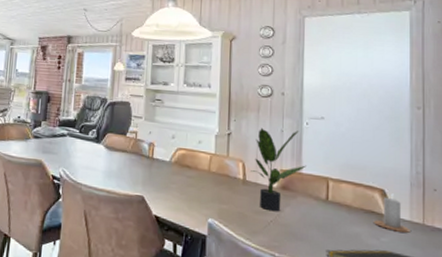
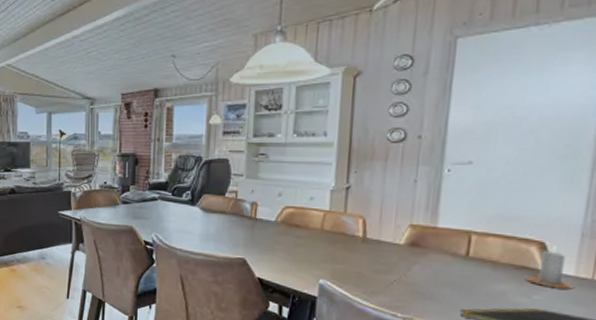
potted plant: present [251,127,306,212] -> none [372,178,444,271]

